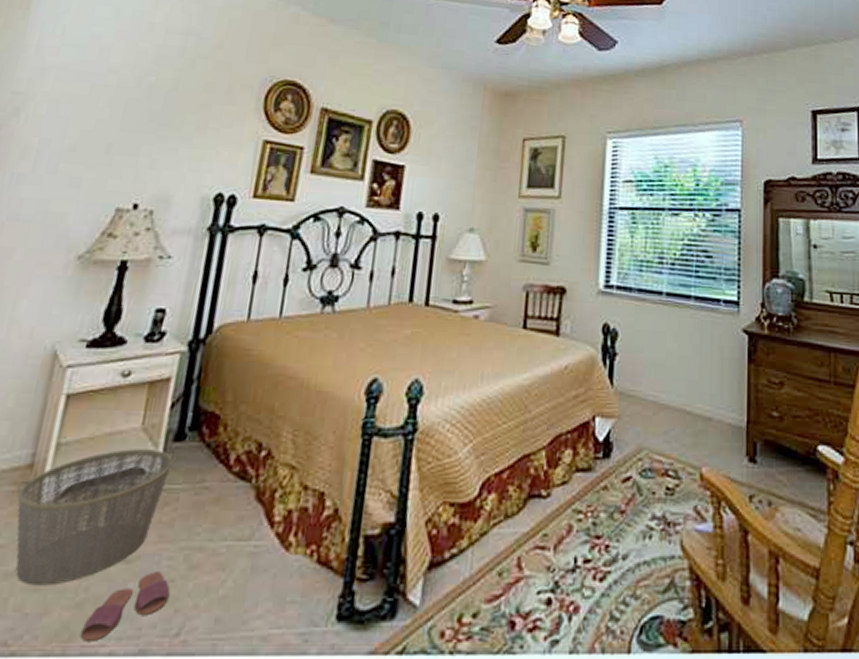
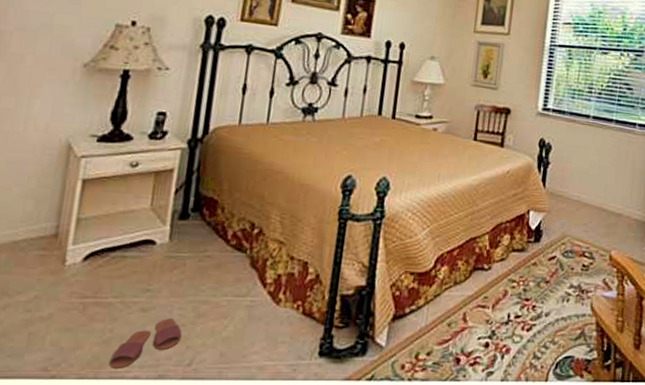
basket: present [15,449,177,586] -> none [44,224,182,327]

